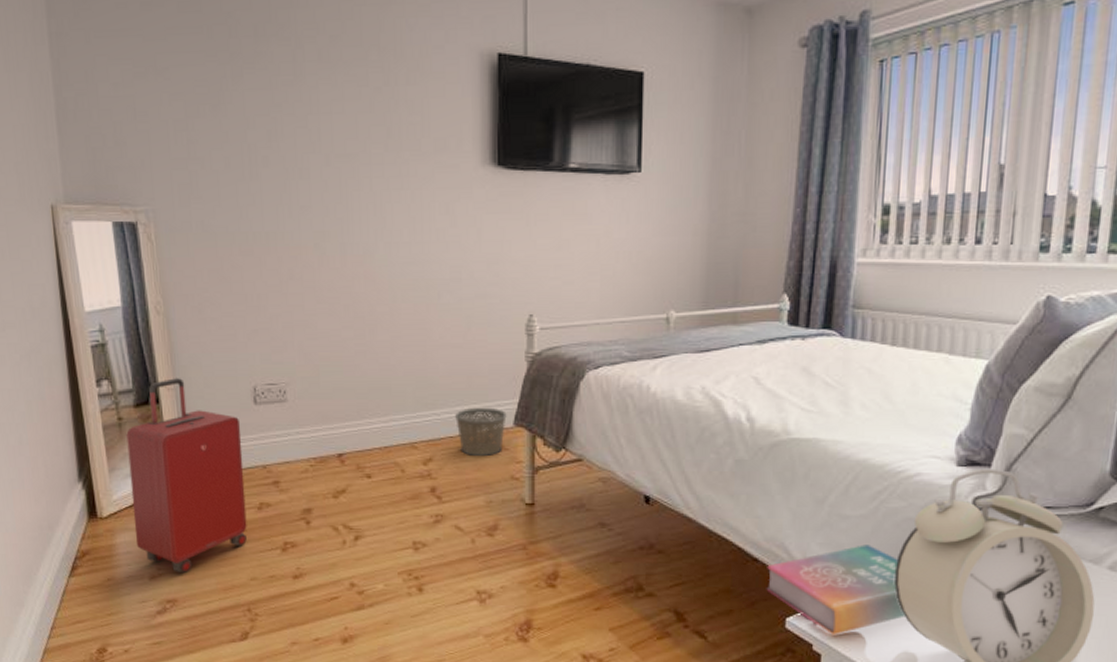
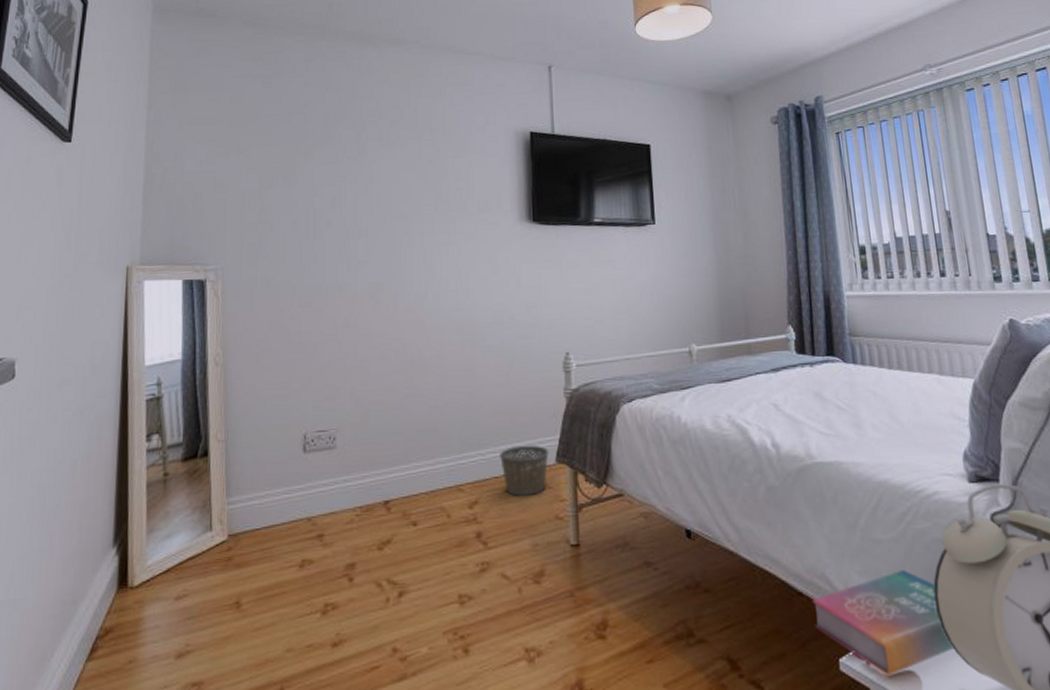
suitcase: present [126,378,247,573] -> none [165,429,288,648]

